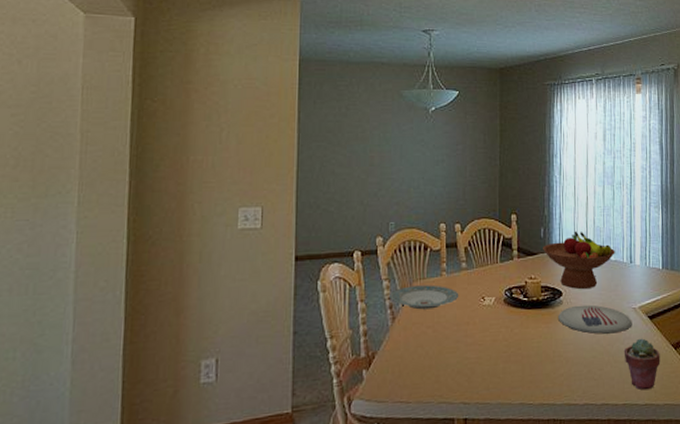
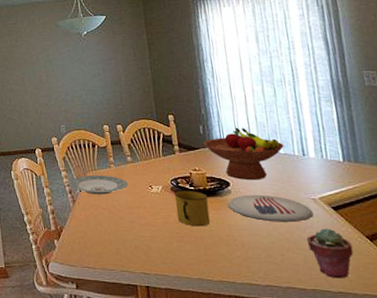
mug: none [506,301,540,344] -> present [174,190,211,227]

